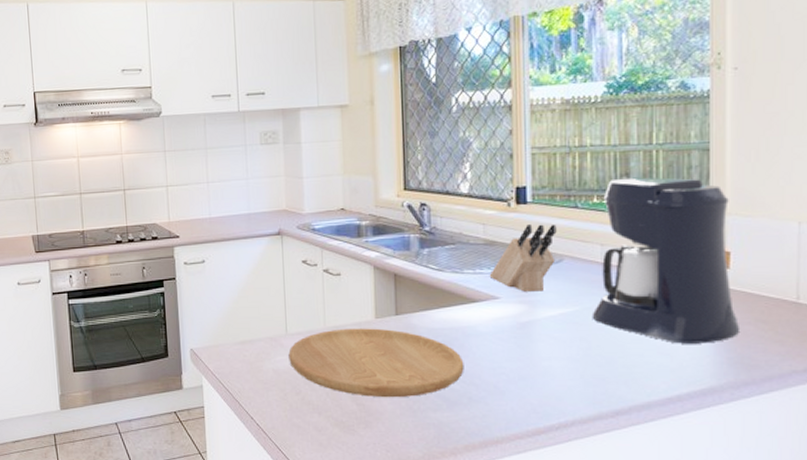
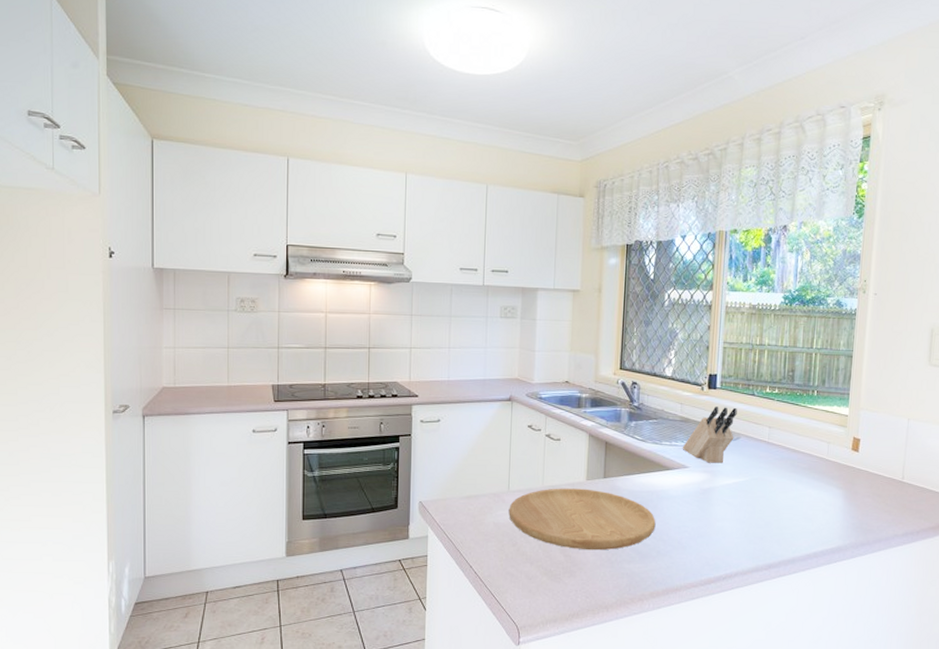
coffee maker: present [592,177,741,344] -> none [757,374,863,511]

